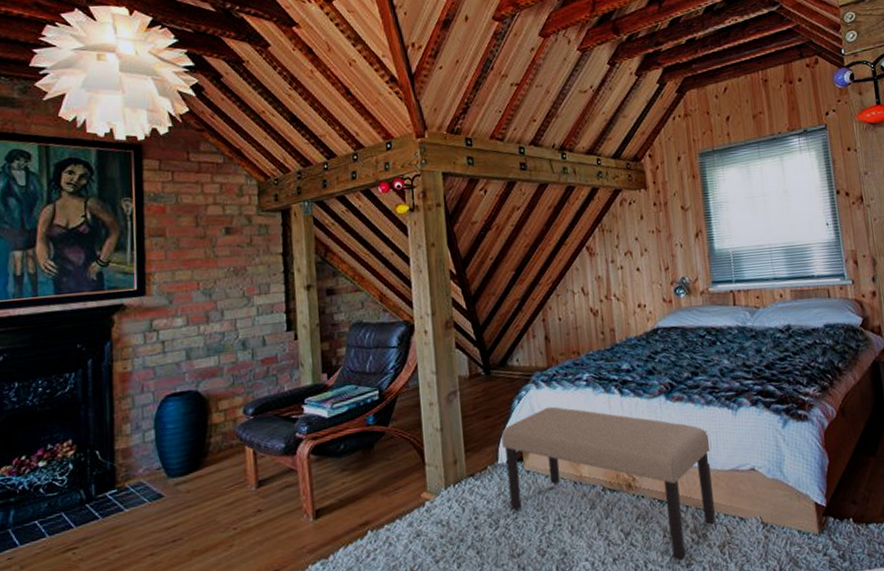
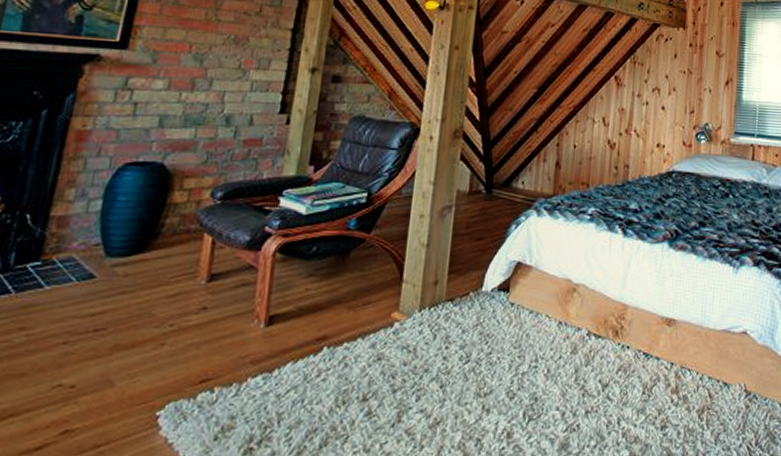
bench: present [501,406,715,561] -> none [486,237,707,422]

